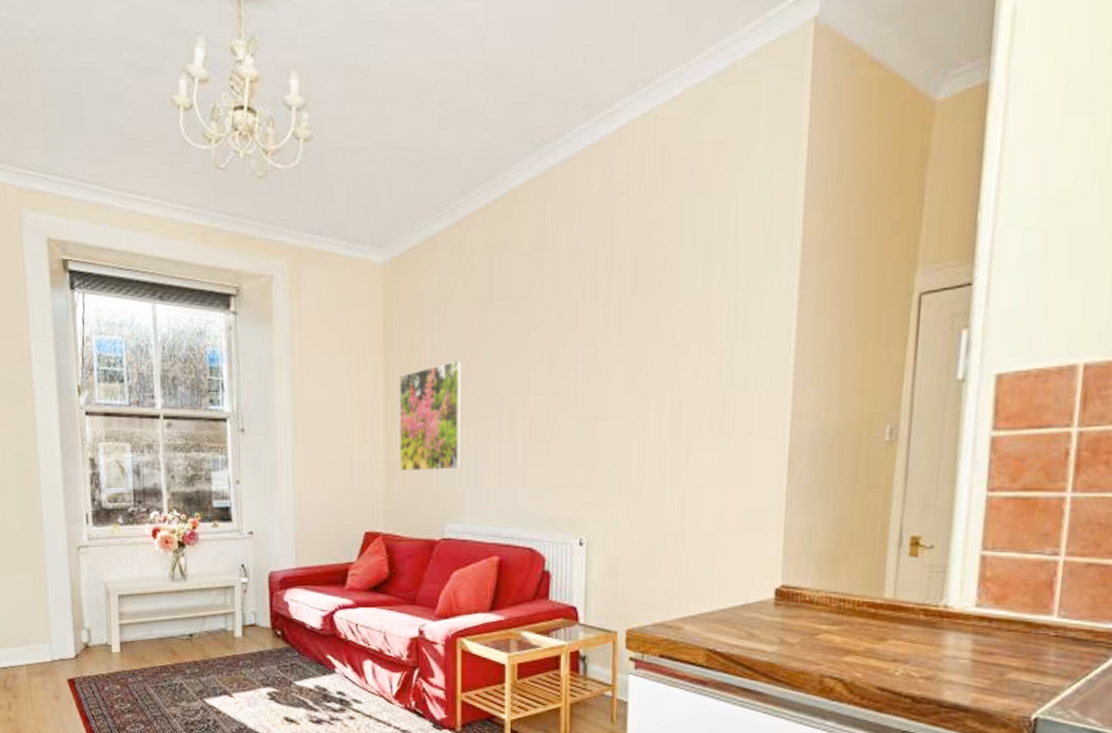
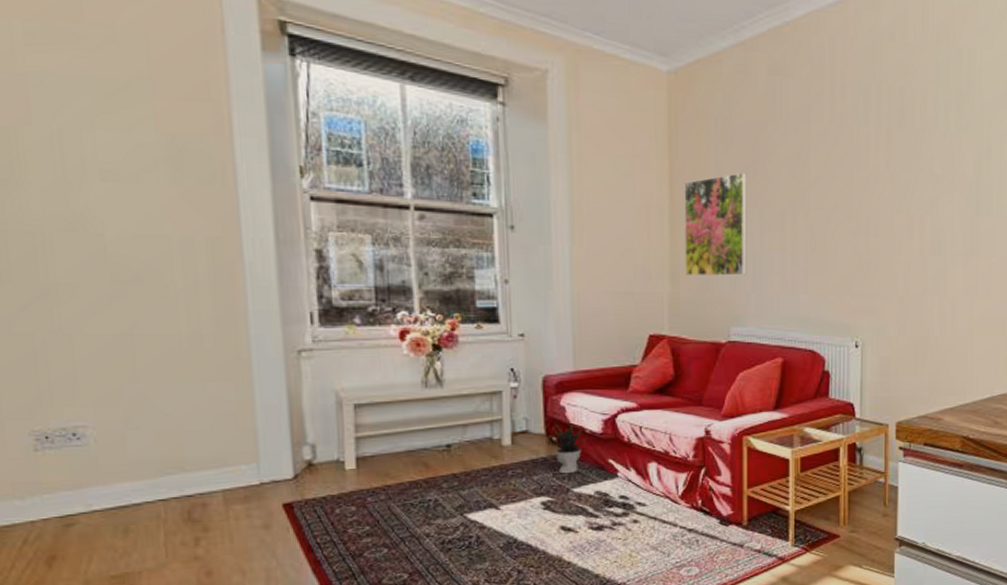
potted plant: none [276,620,308,667] -> present [551,425,588,474]

